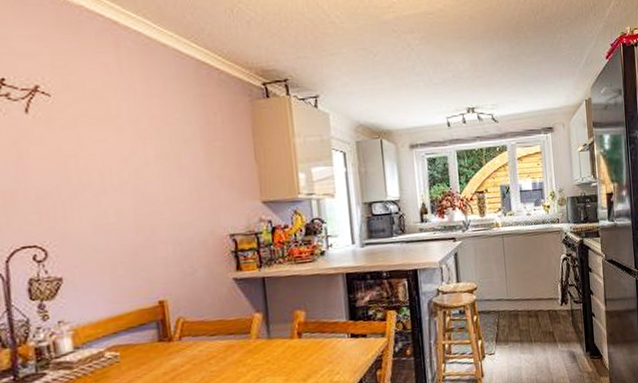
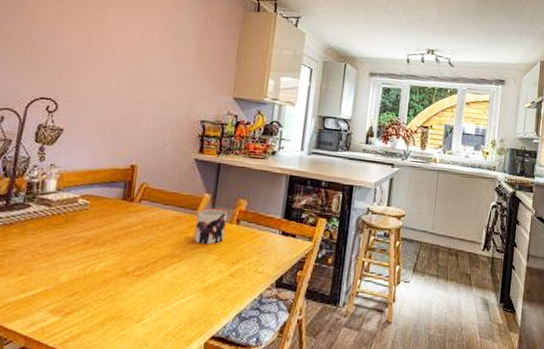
mug: none [251,325,288,368] -> present [194,207,227,245]

